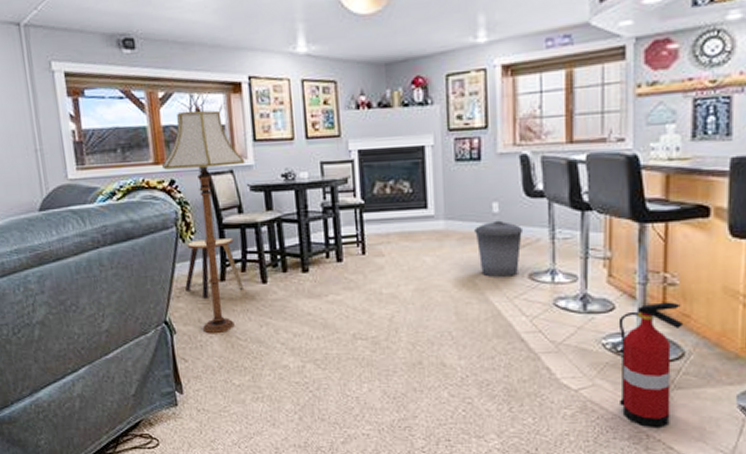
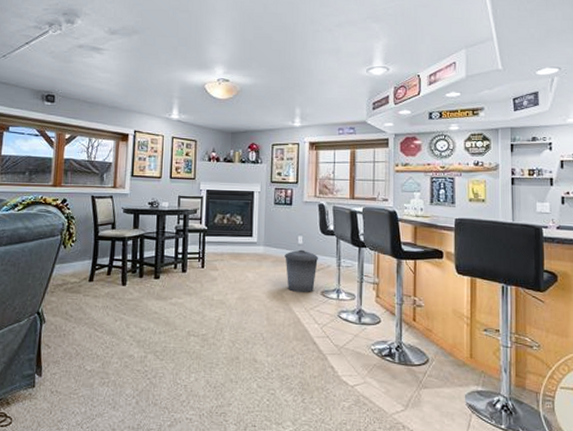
floor lamp: present [162,105,245,334] -> none [59,146,123,325]
stool: present [185,238,243,298] -> none [60,247,107,295]
fire extinguisher: present [618,302,682,429] -> none [383,319,427,421]

